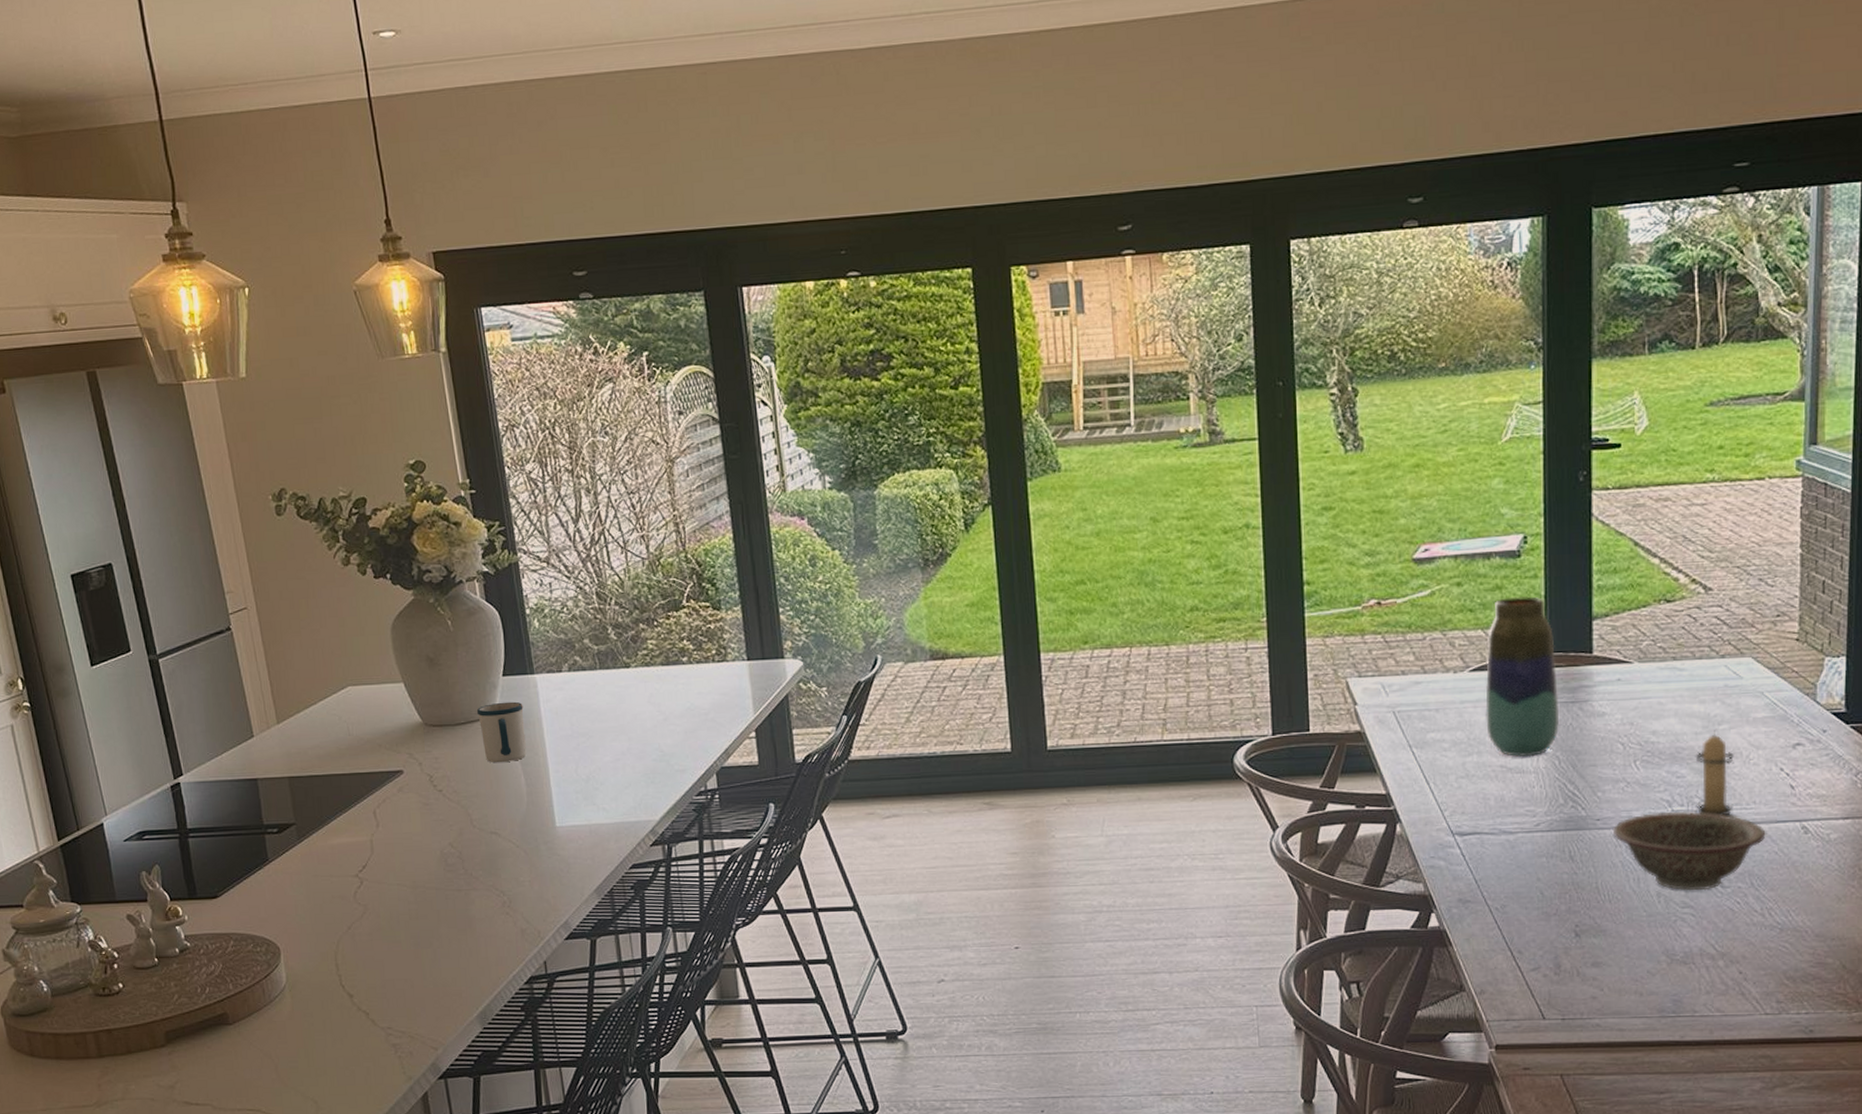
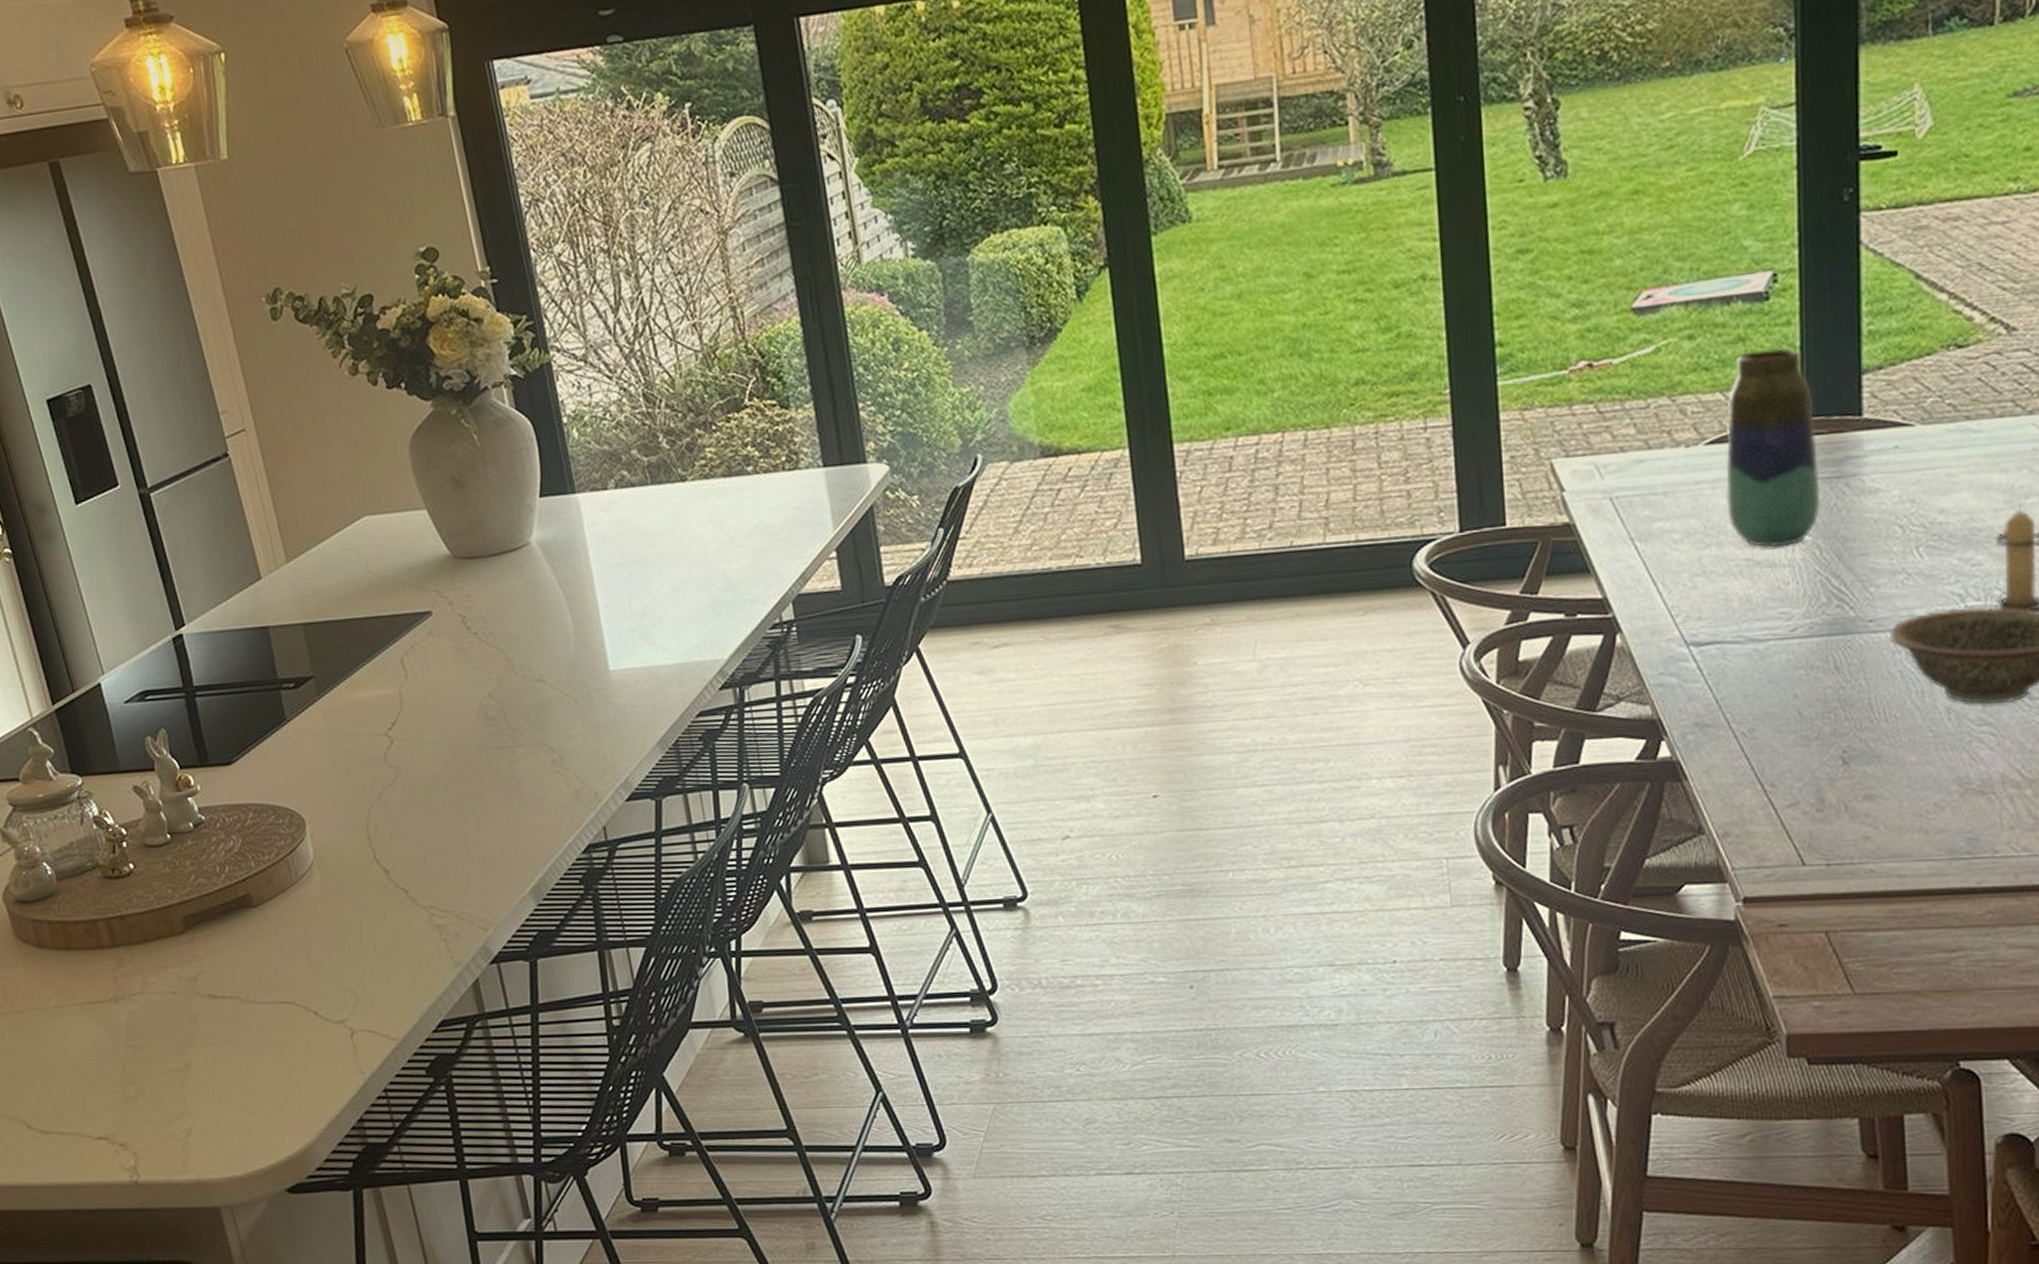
mug: present [476,701,527,763] -> none [511,526,572,599]

